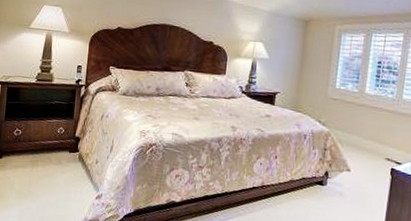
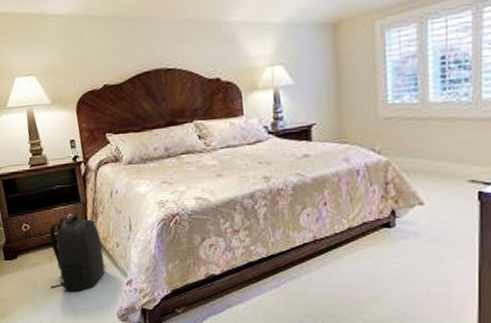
backpack: none [26,128,83,197] -> present [49,214,105,291]

